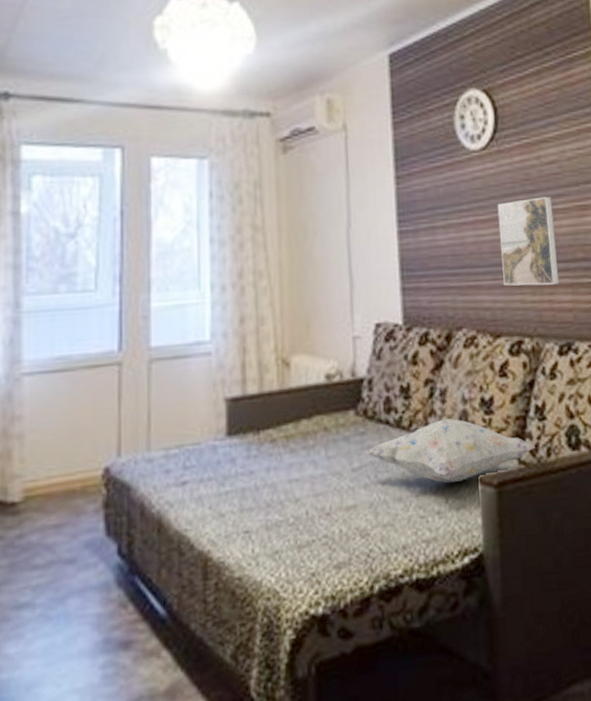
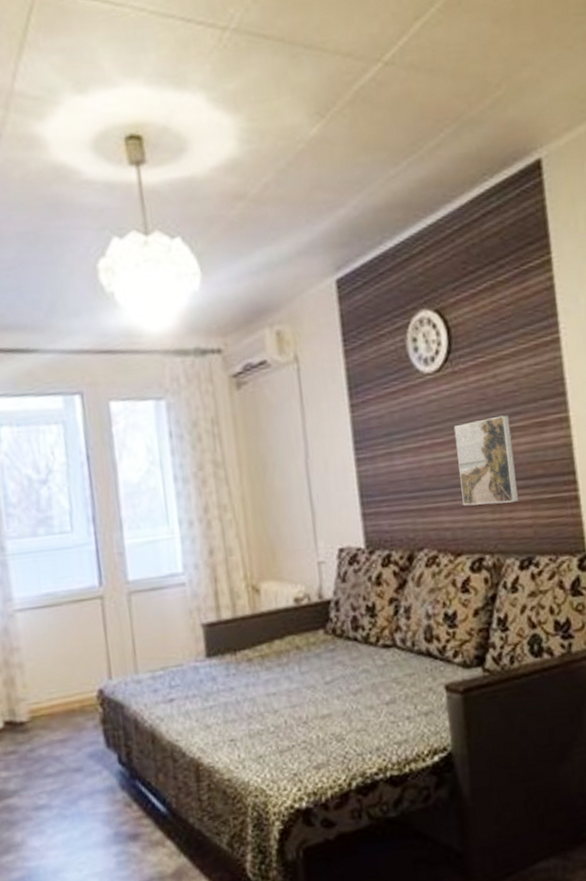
decorative pillow: present [366,418,536,484] -> none [337,633,499,692]

